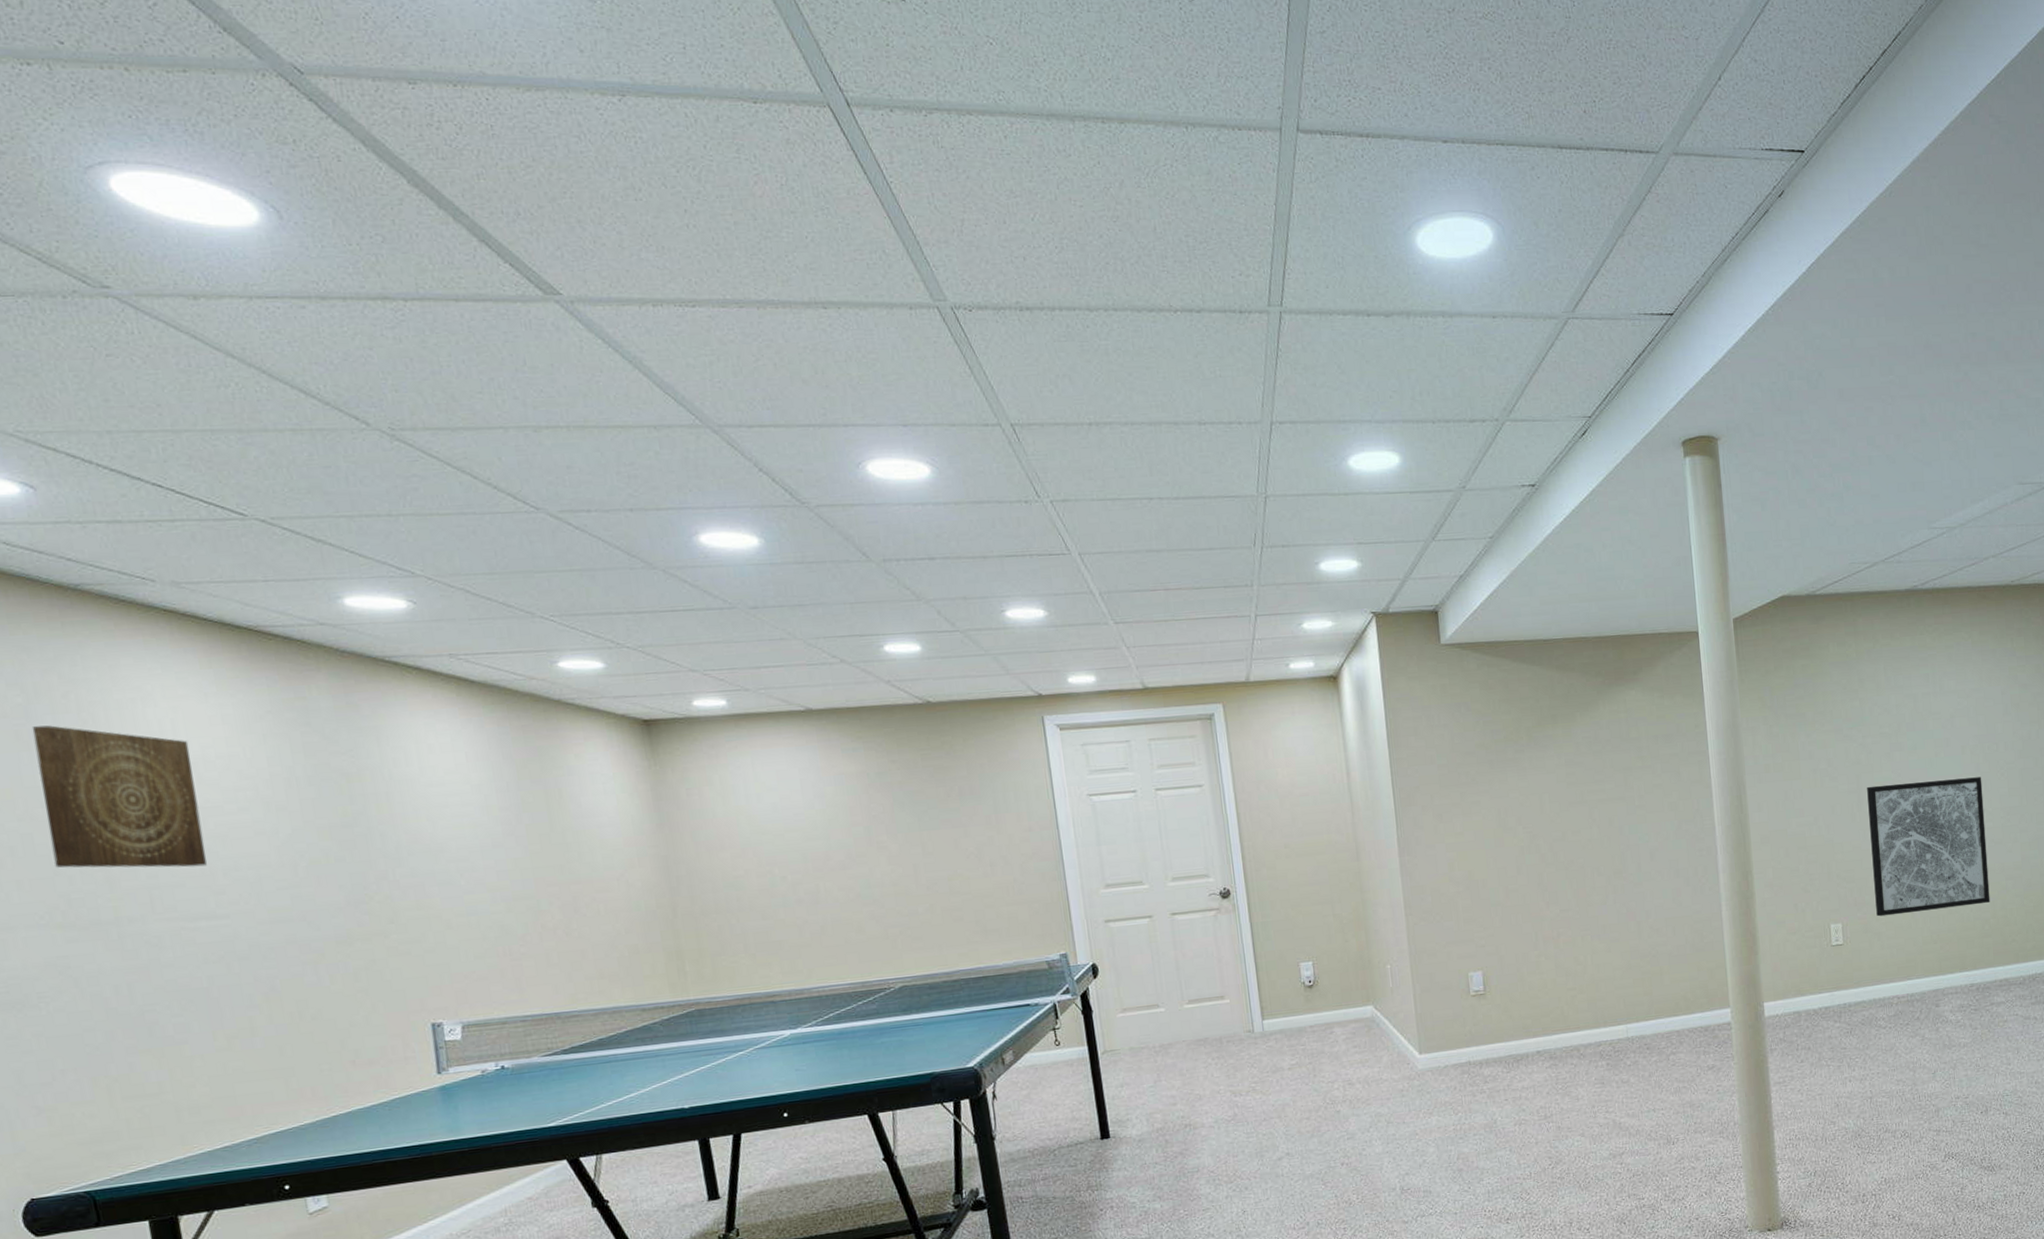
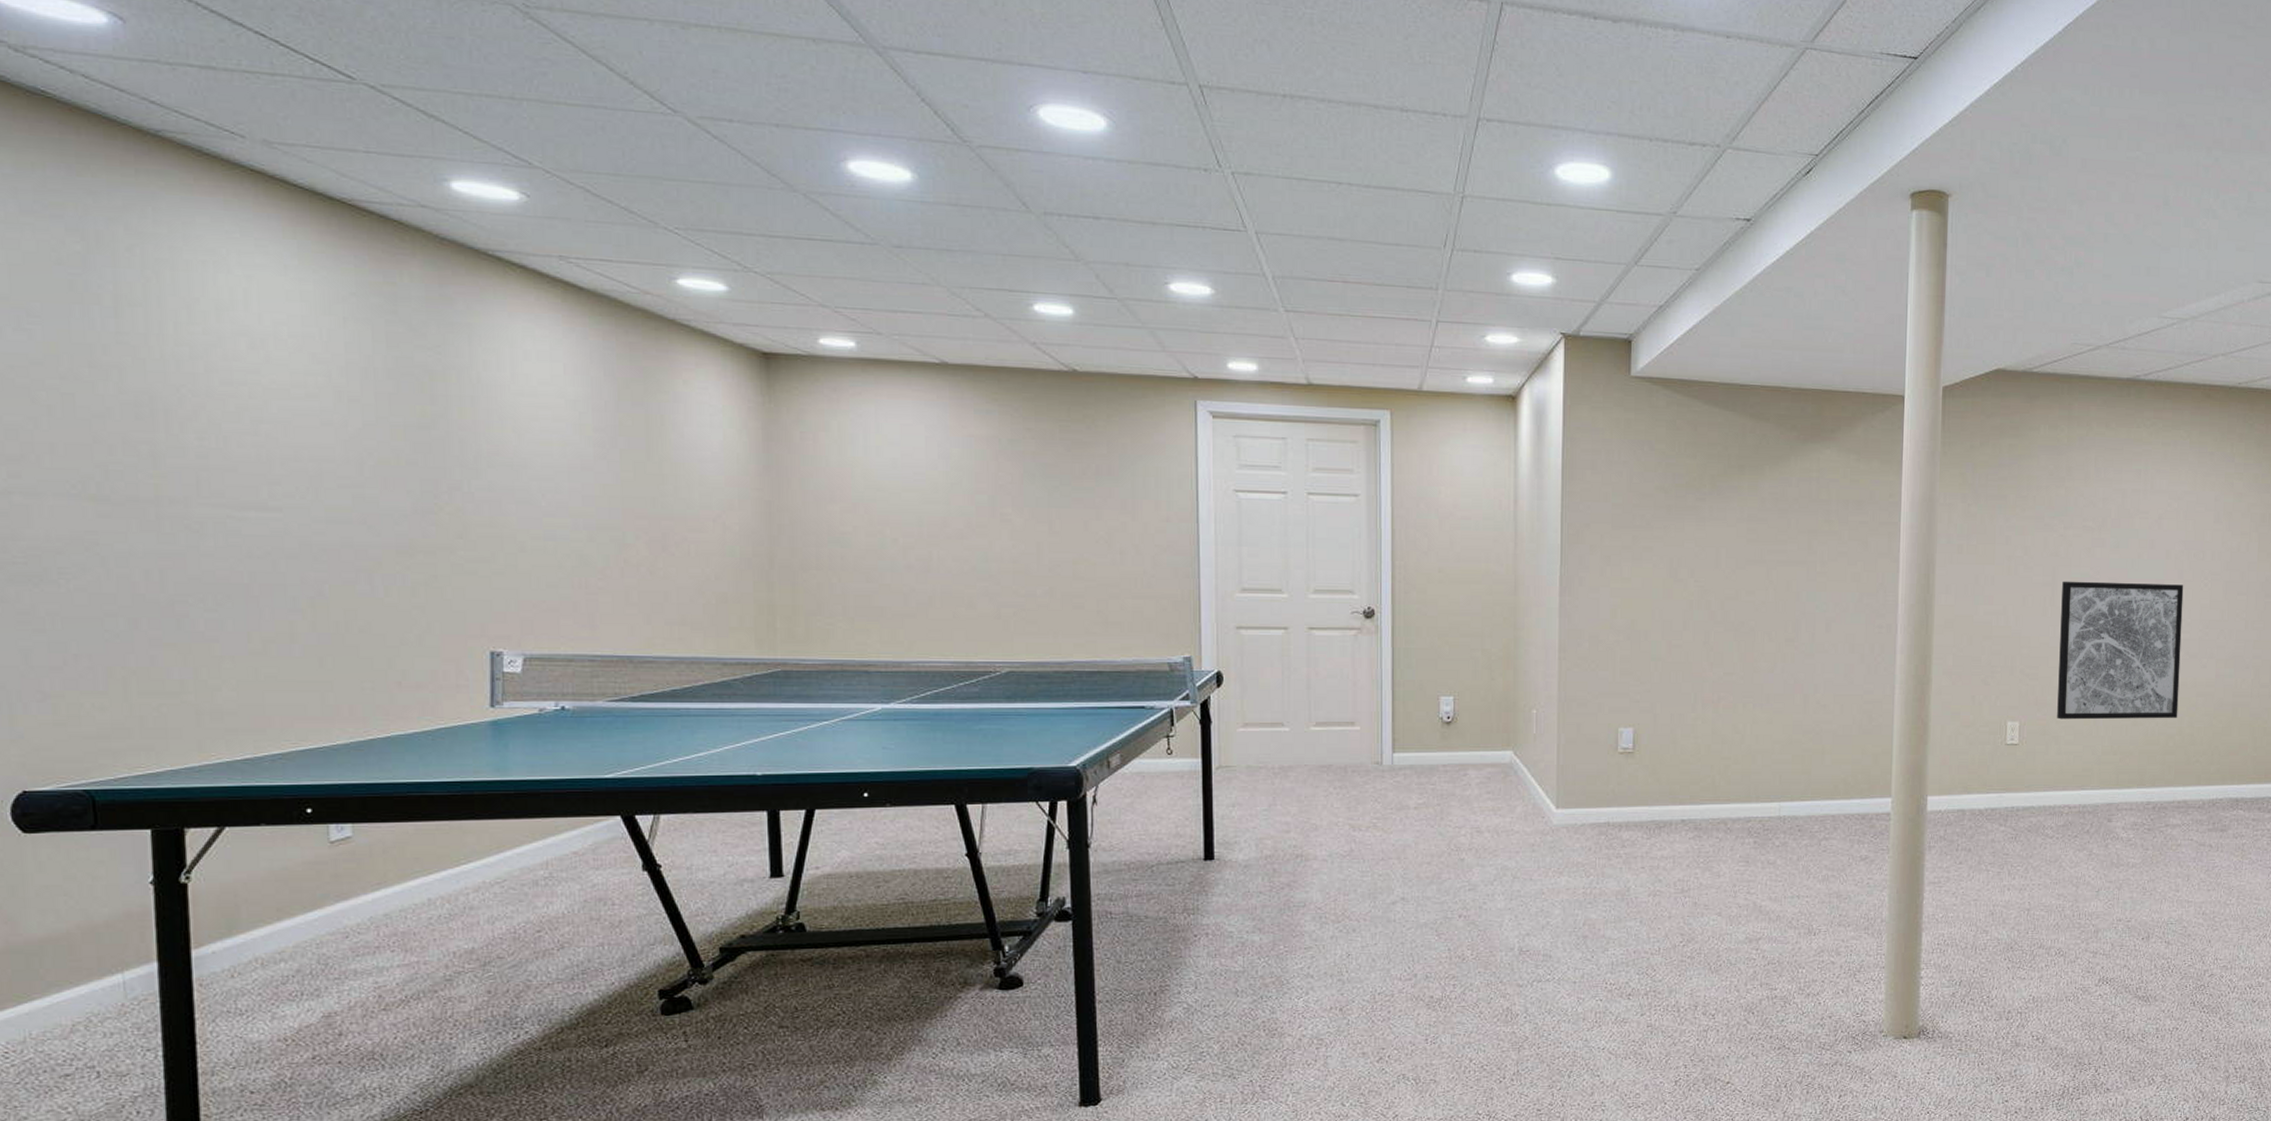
wall art: present [31,725,207,868] -> none [88,278,265,452]

